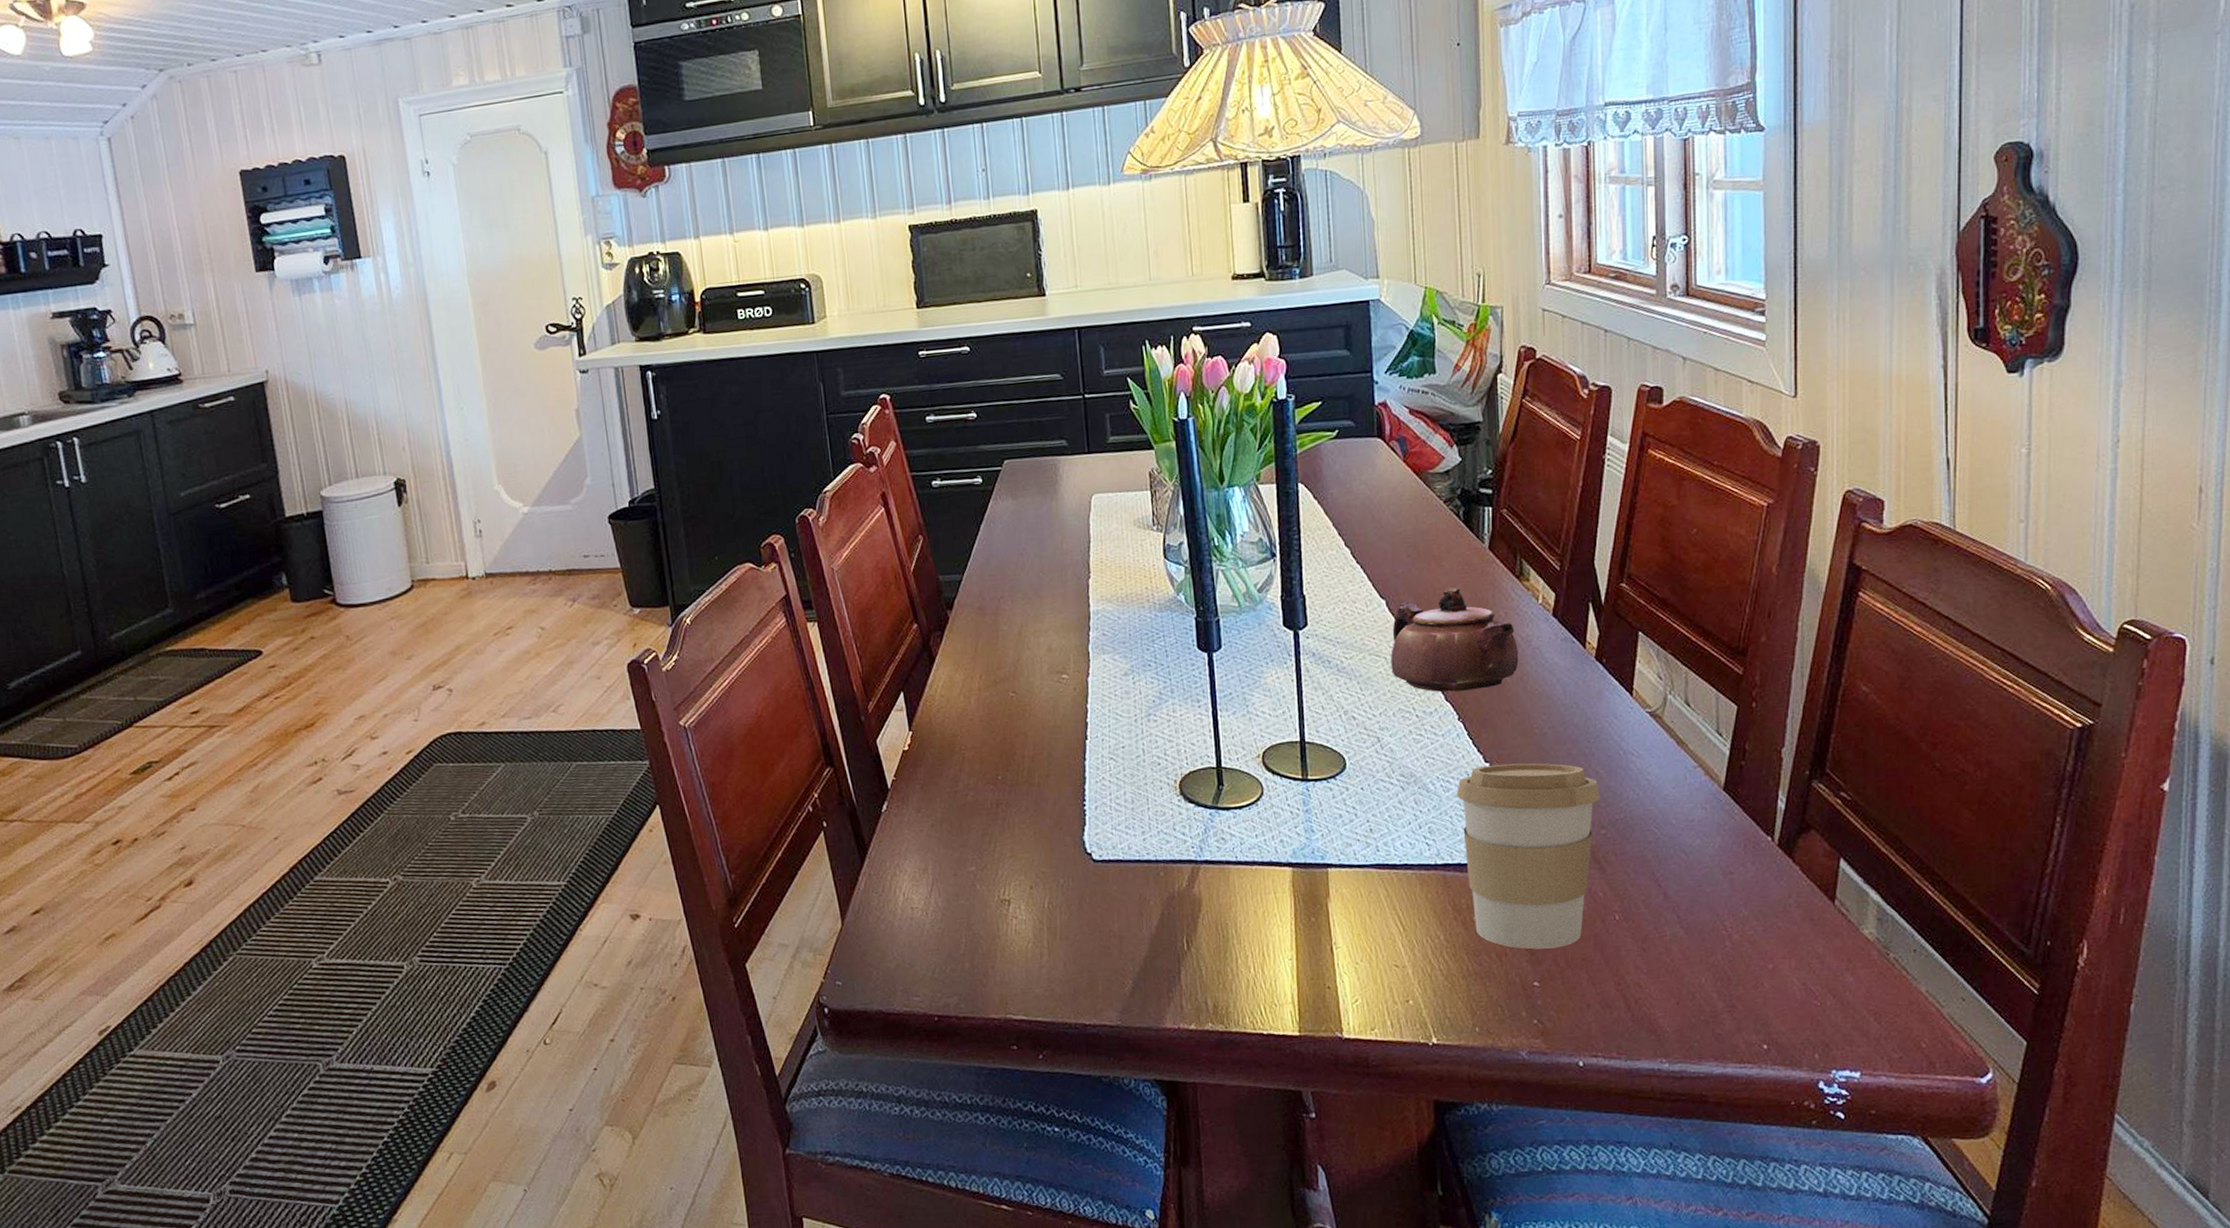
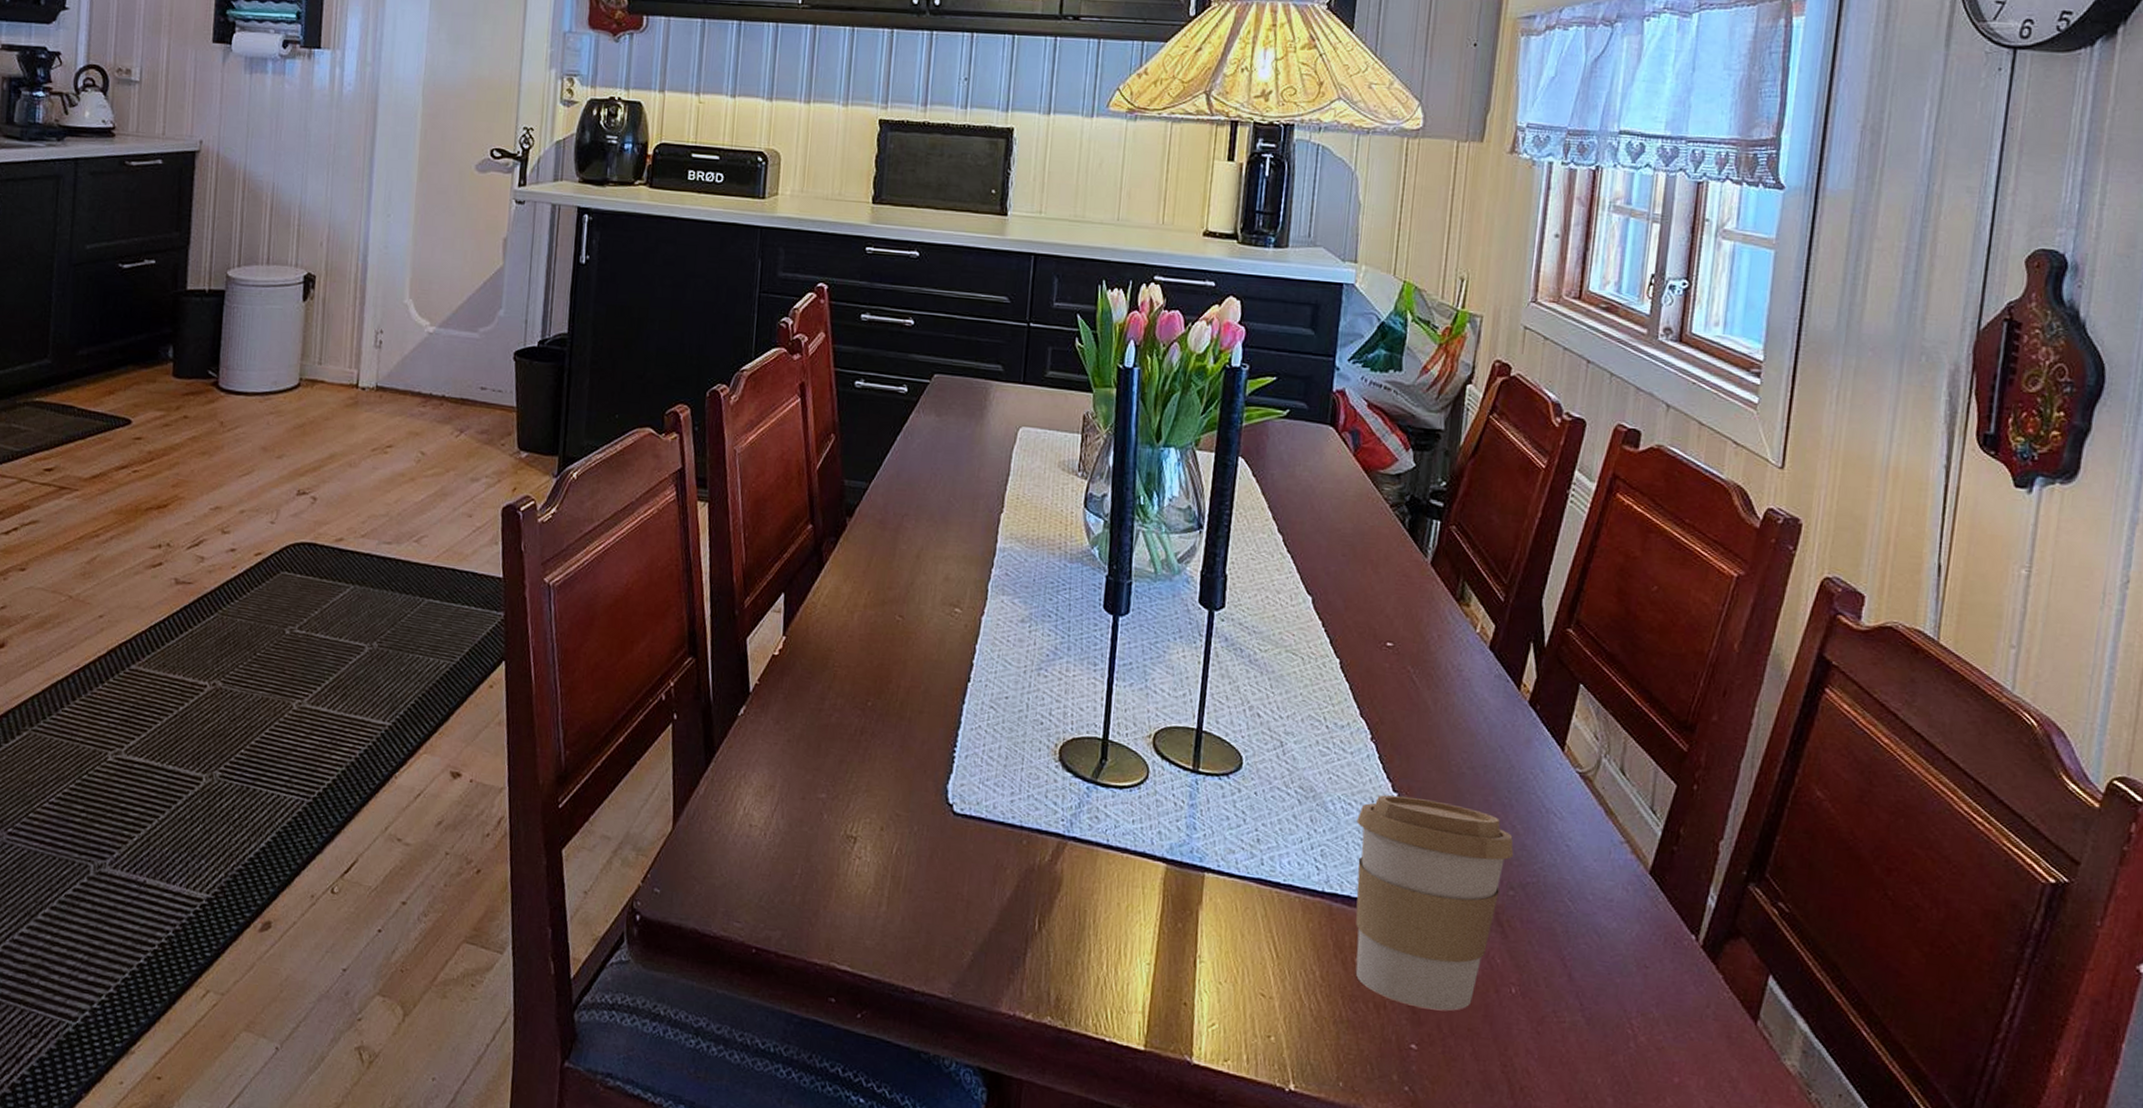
teapot: present [1390,587,1519,692] -> none [1307,597,1447,712]

